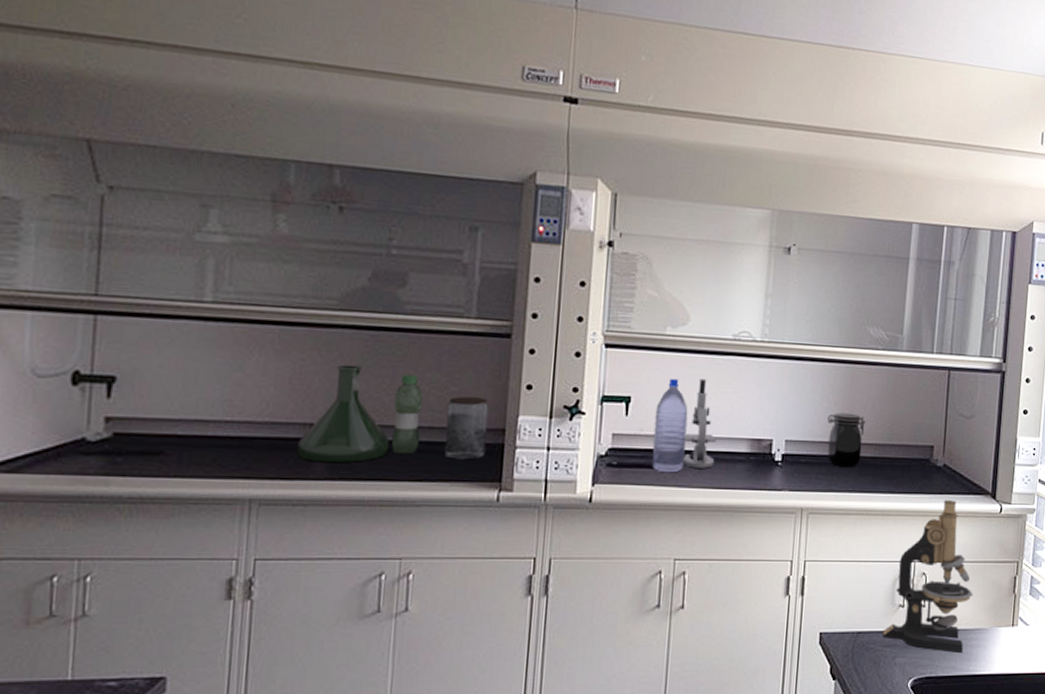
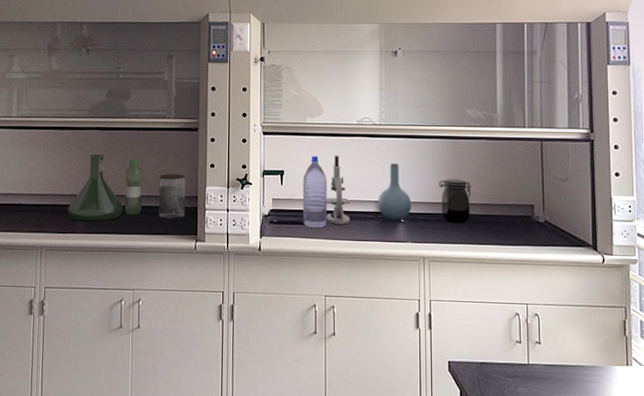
bottle: none [751,392,793,465] -> present [378,163,412,222]
microscope: present [882,500,973,653] -> none [504,251,585,386]

